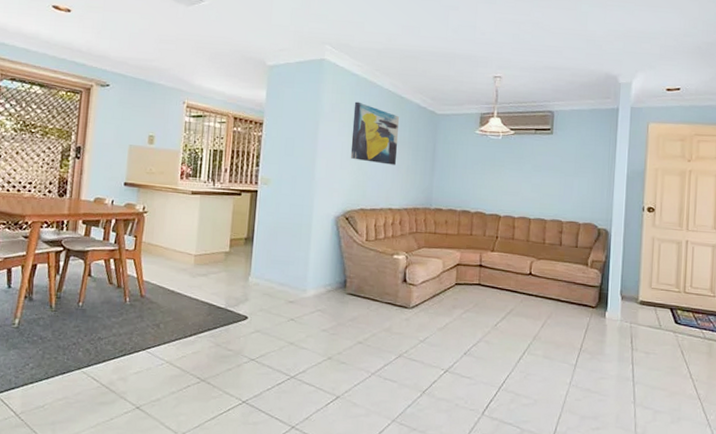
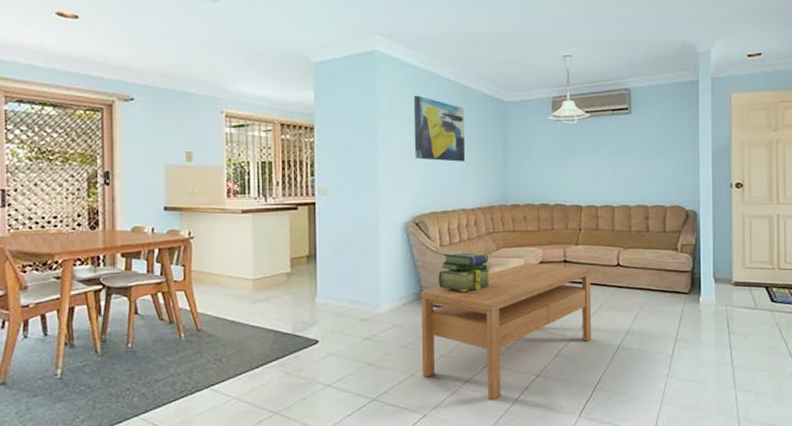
coffee table: none [338,263,504,390] -> present [420,262,592,401]
stack of books: none [361,247,411,286] -> present [438,252,491,292]

